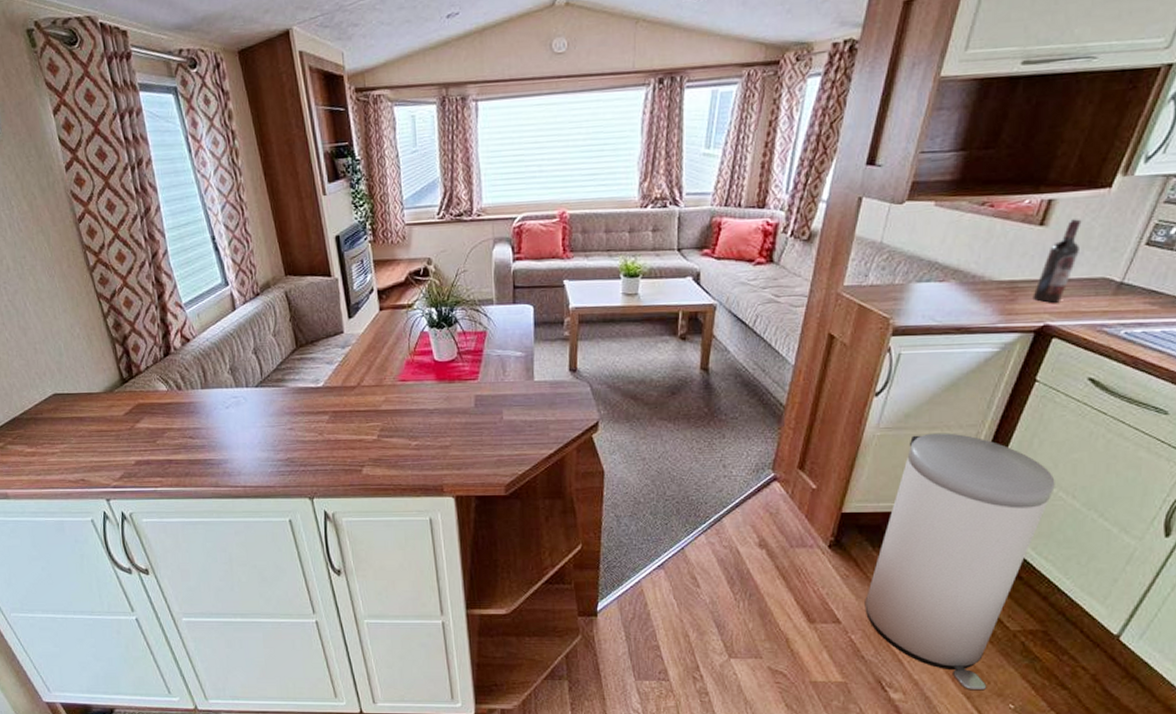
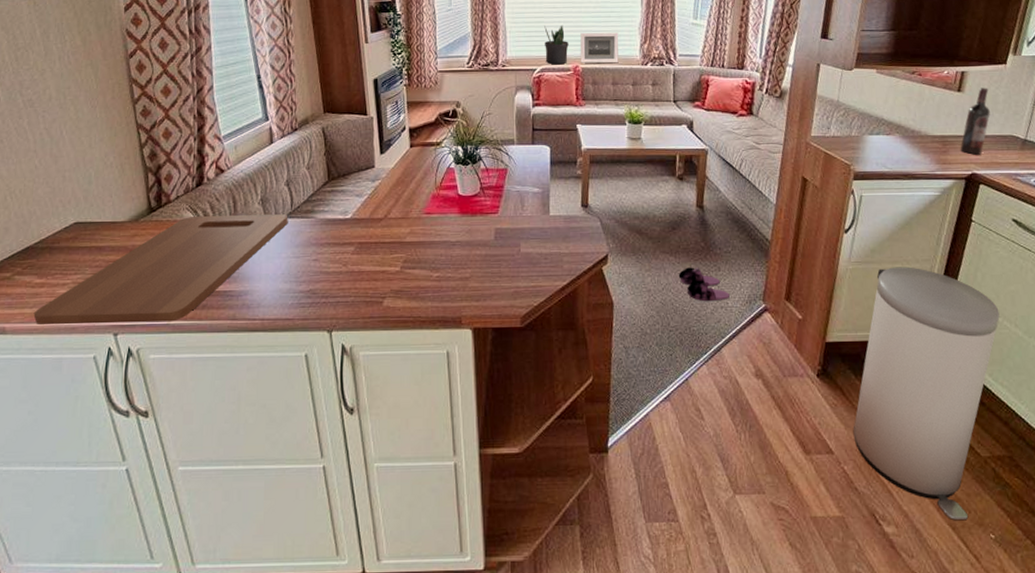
cutting board: none [30,383,260,491] -> present [33,214,288,326]
planter: none [525,163,554,212] -> present [544,24,569,65]
picture frame: none [567,169,614,208] -> present [580,32,619,64]
slippers: none [677,434,734,471] -> present [678,267,730,302]

